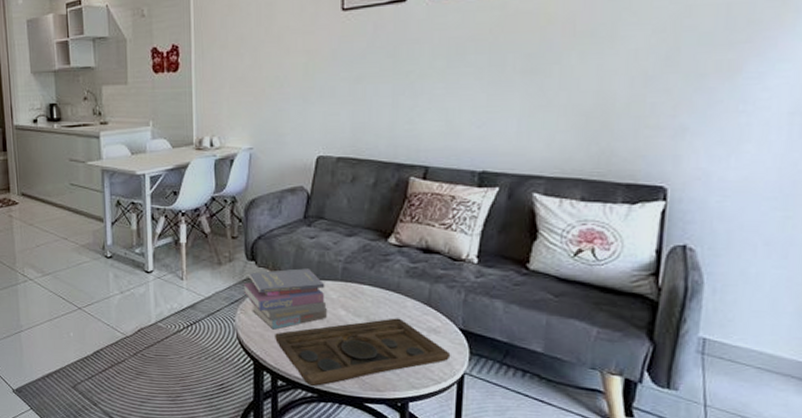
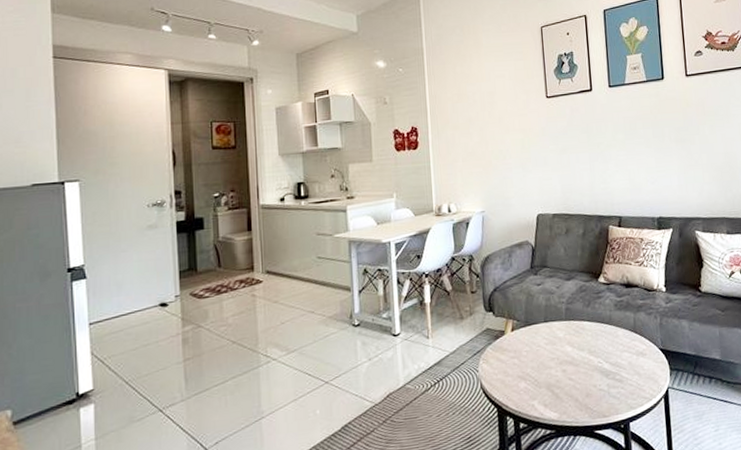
books: present [244,268,327,330] -> none [484,313,557,374]
decorative tray: present [275,318,451,387] -> none [514,347,656,424]

